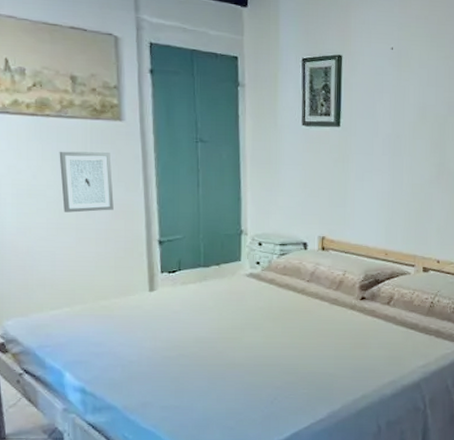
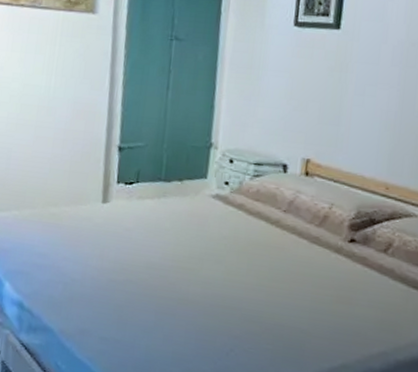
wall art: present [59,151,114,213] -> none [25,43,79,110]

